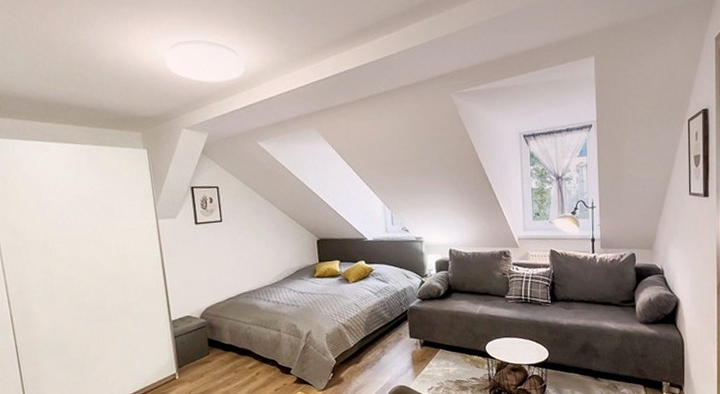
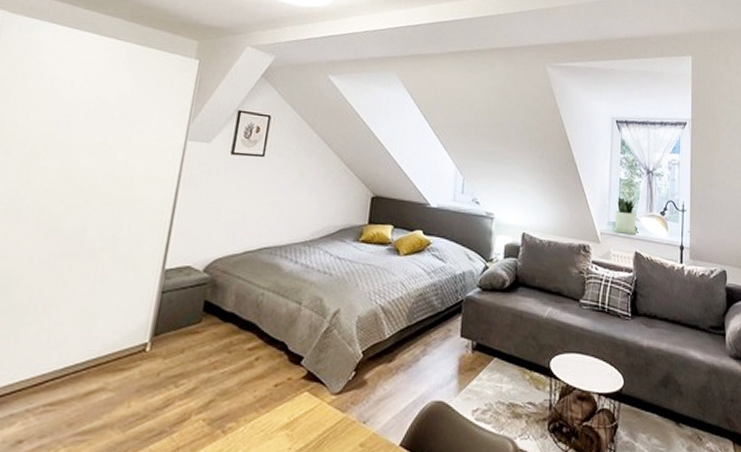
planter: none [529,204,552,237] -> present [613,197,638,234]

